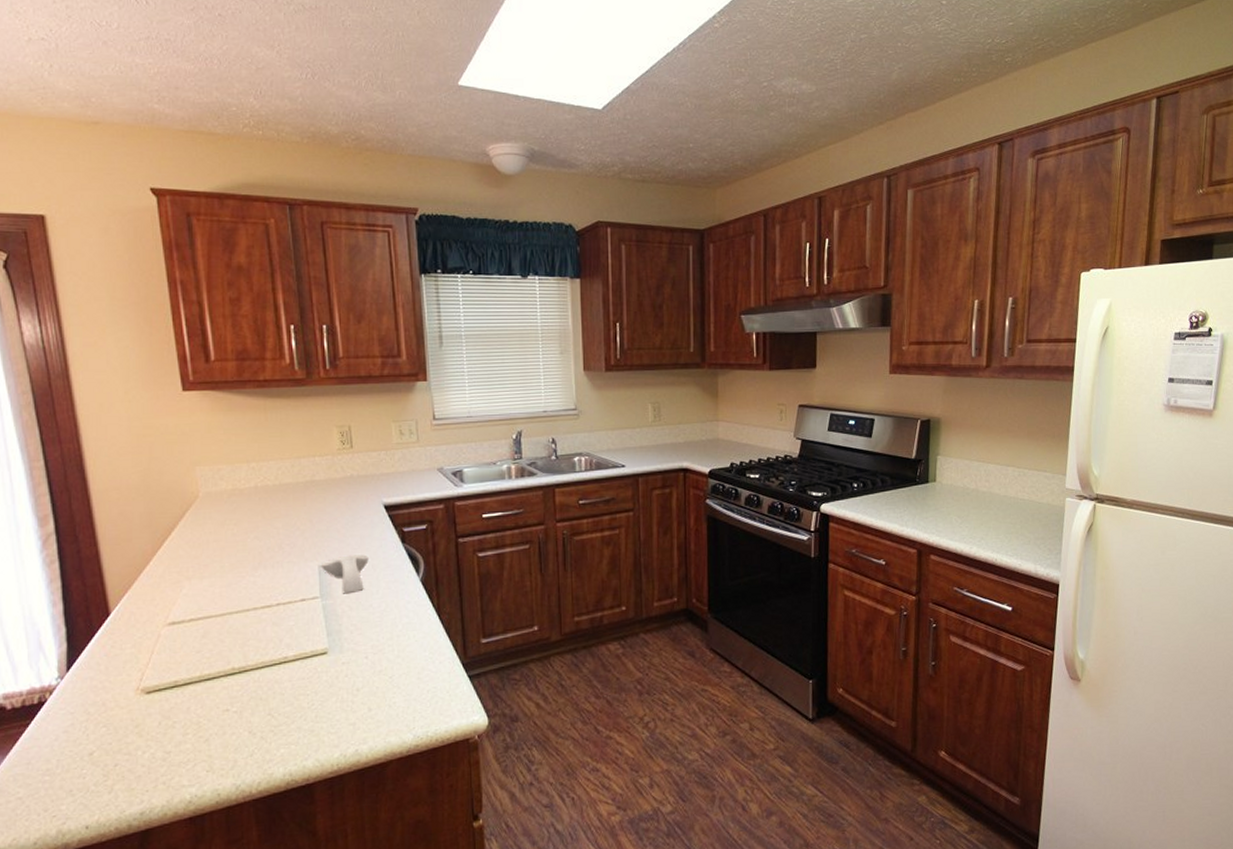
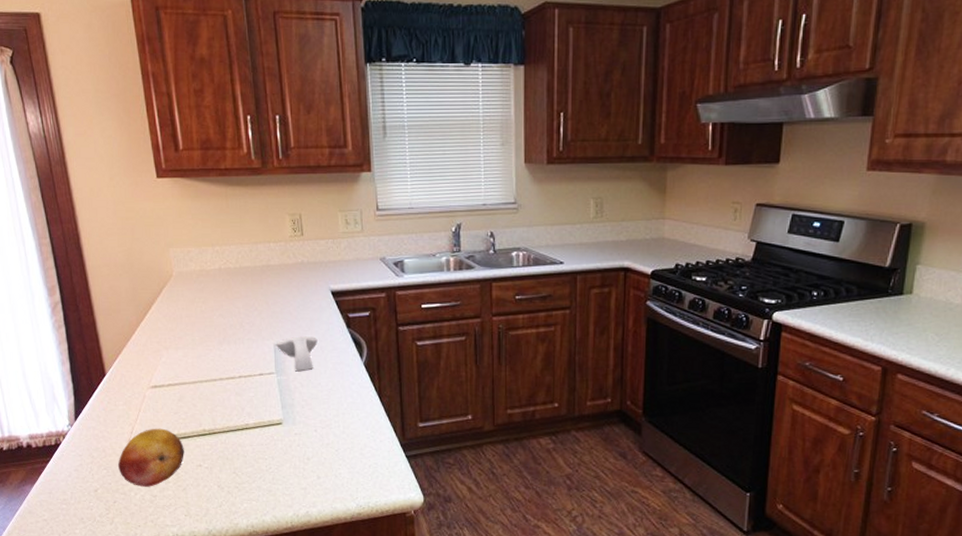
fruit: none [122,671,208,743] -> present [118,428,184,487]

